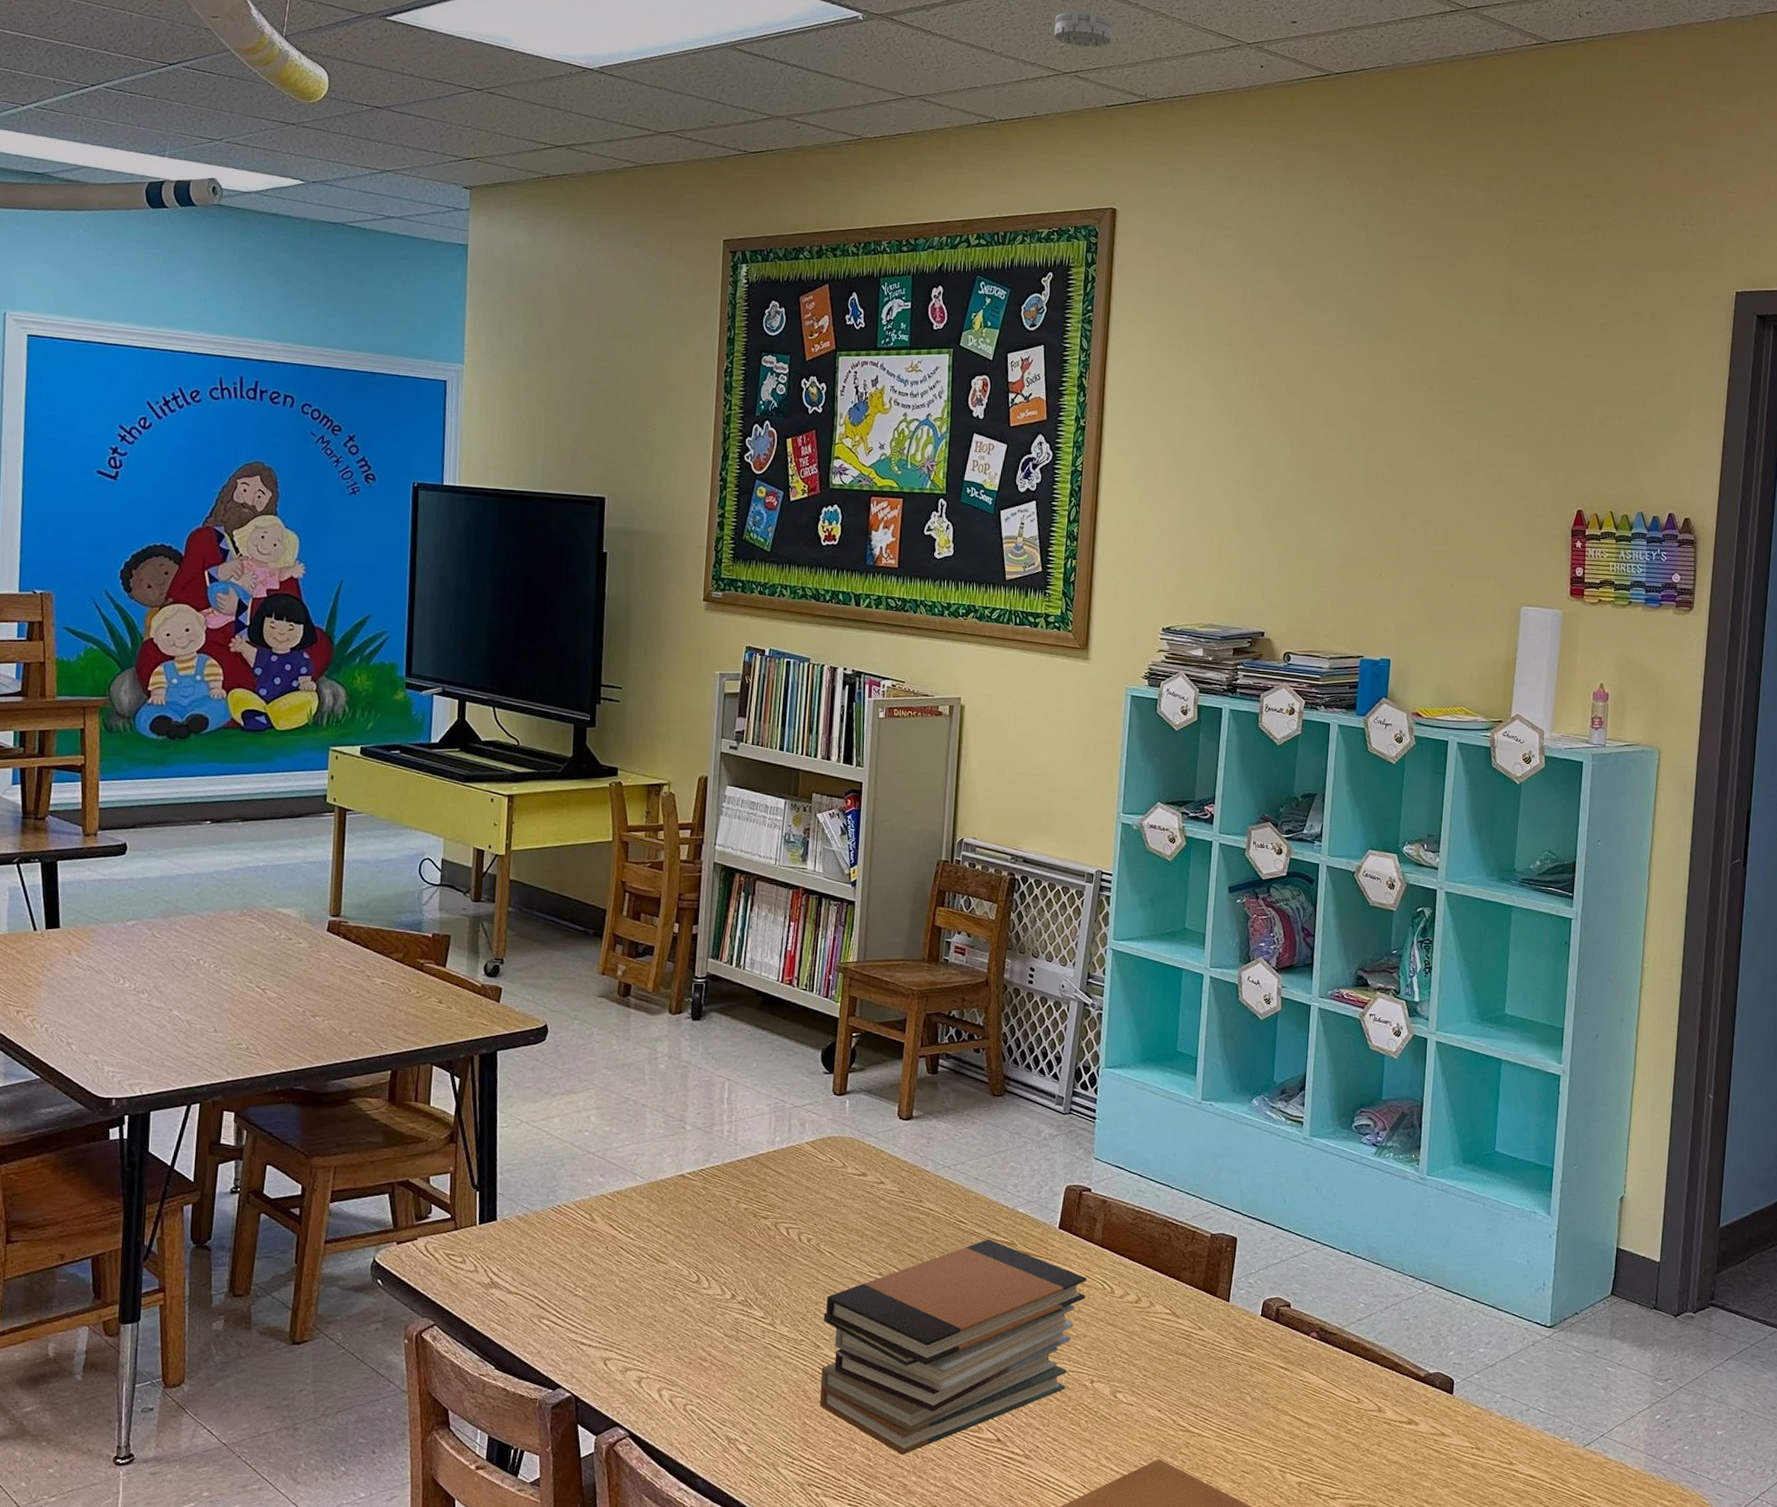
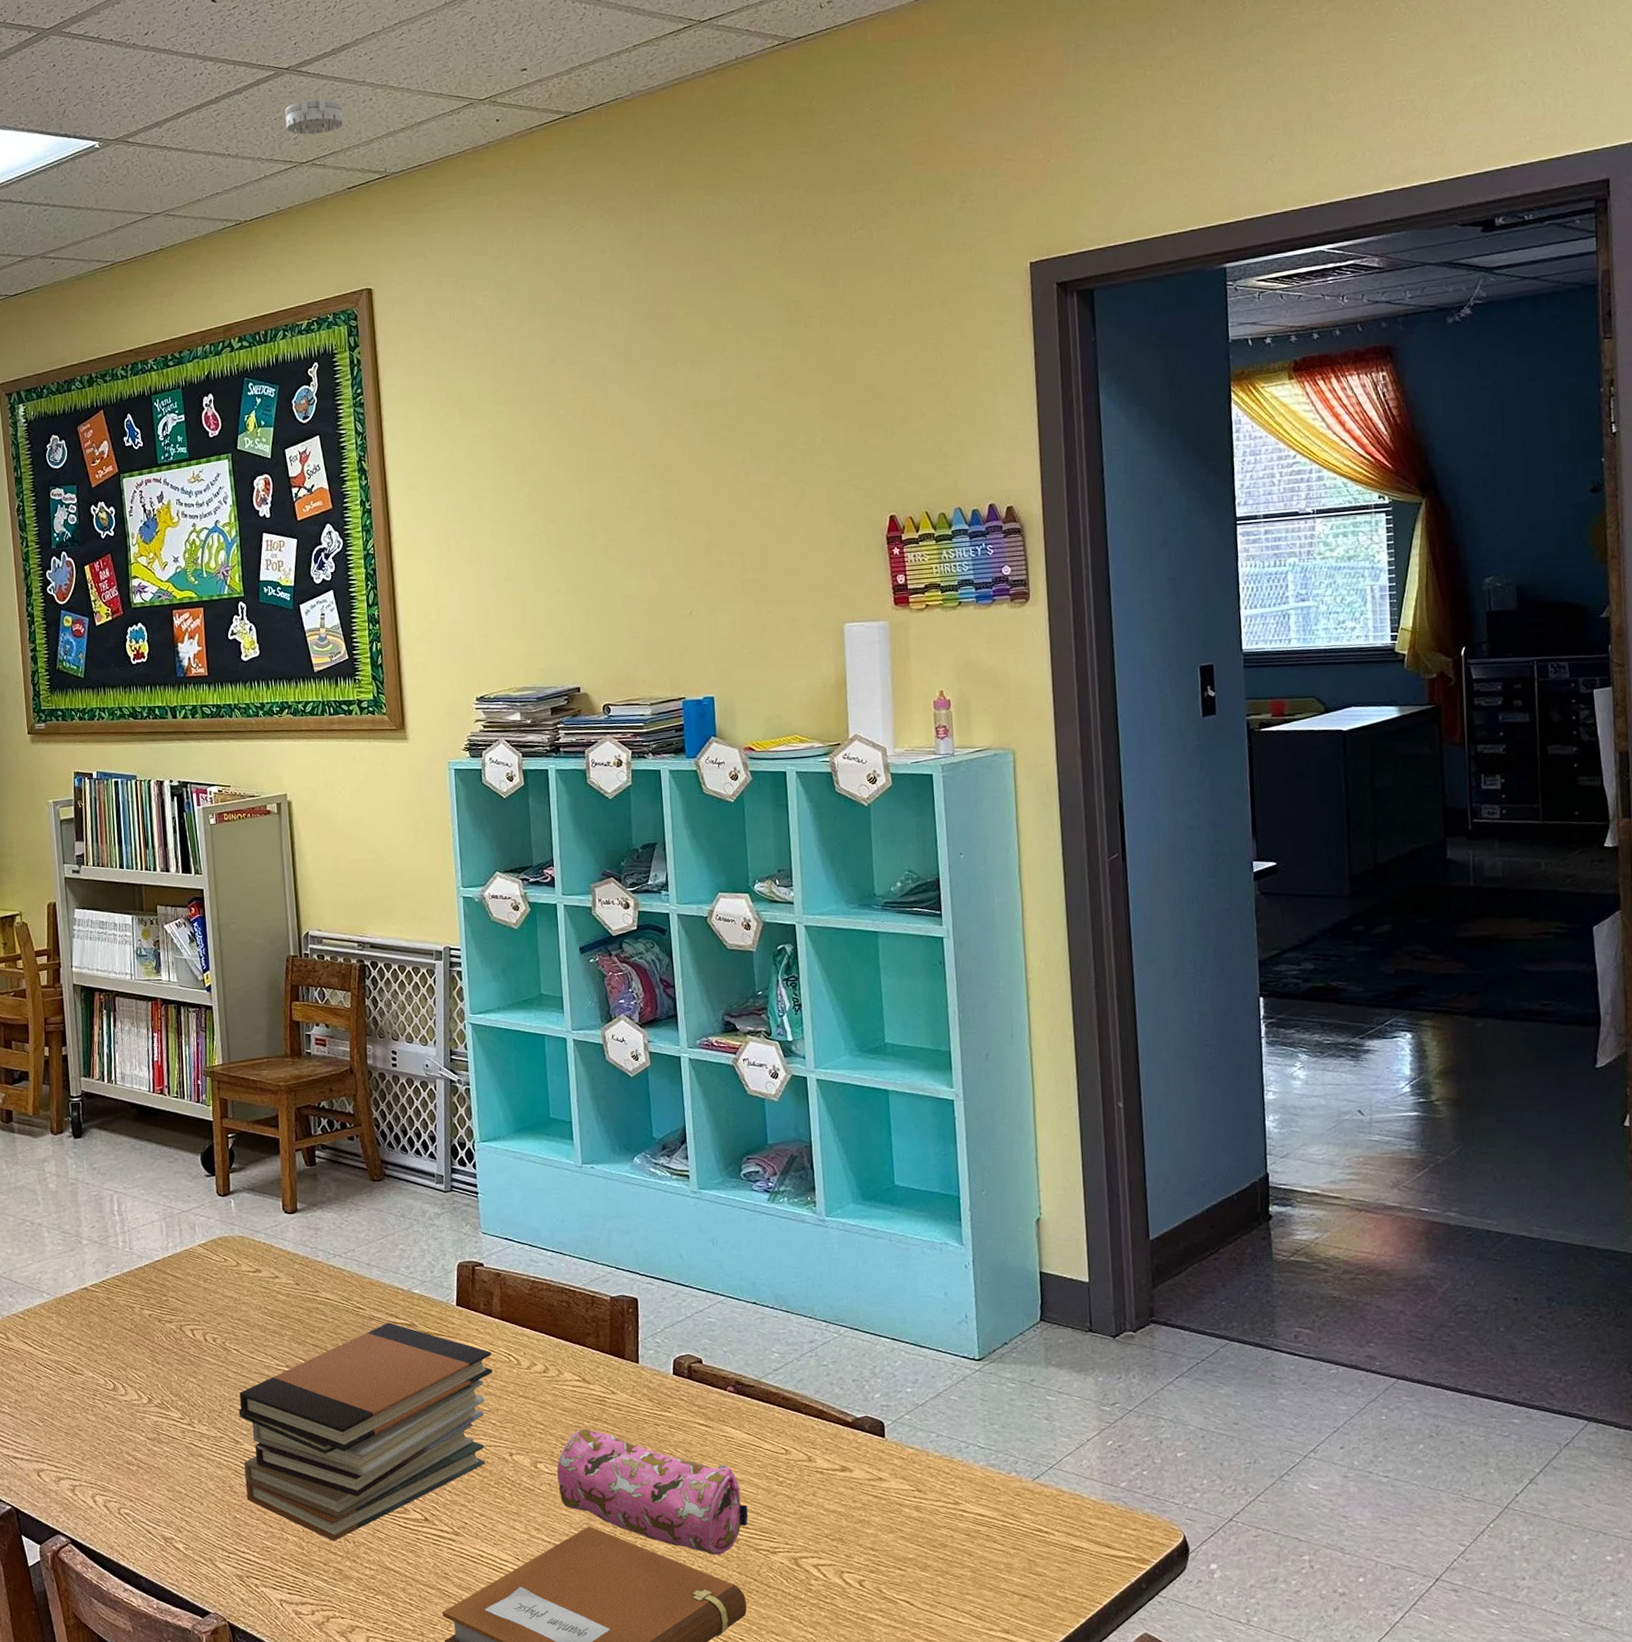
pencil case: none [1134,1362,1315,1497] -> present [557,1428,748,1556]

